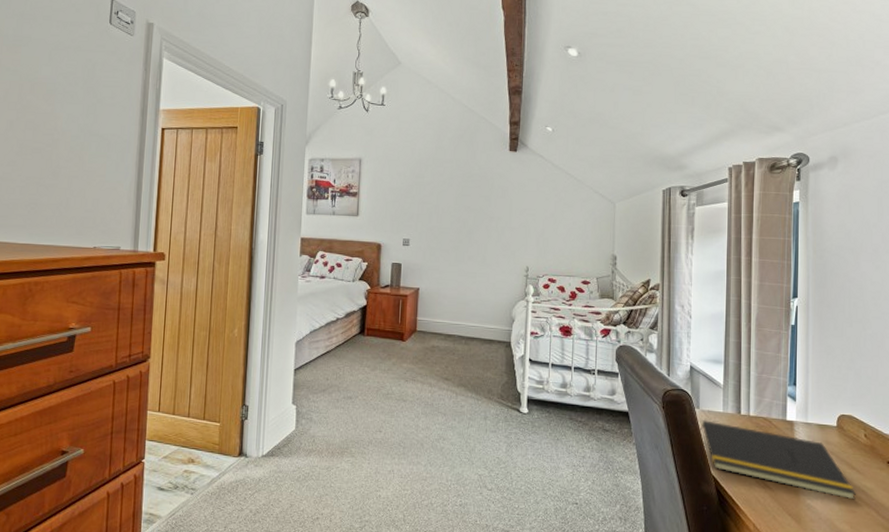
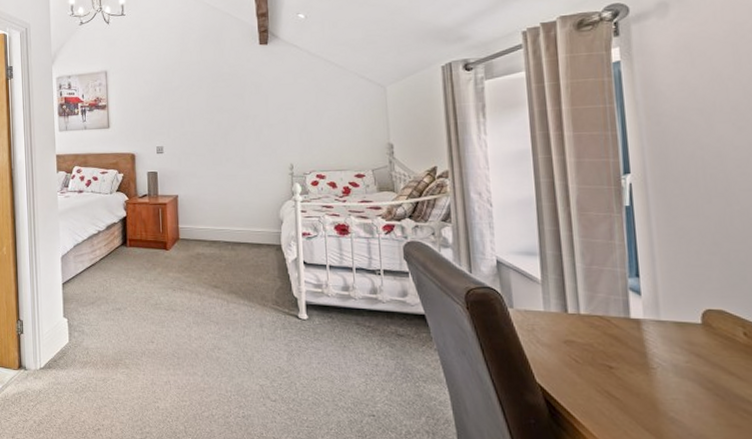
notepad: present [700,419,857,500] -> none [517,320,740,412]

